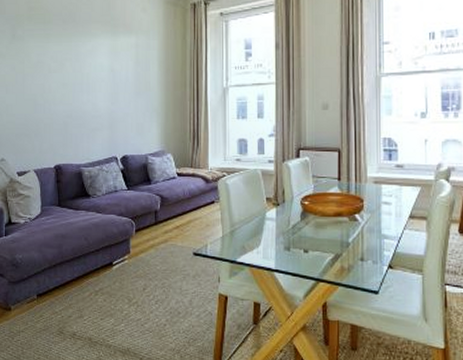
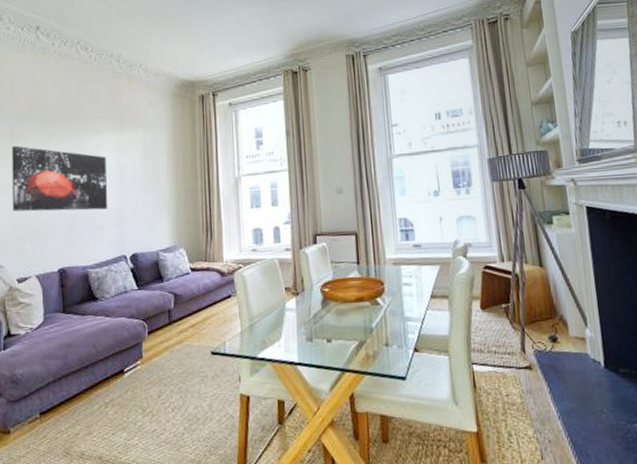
wall art: none [13,45,101,112] -> present [12,145,108,212]

